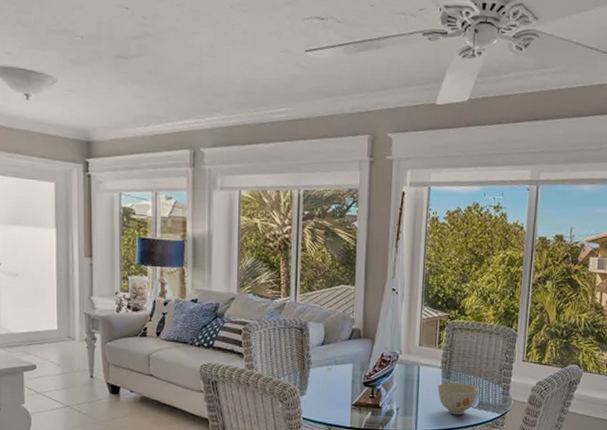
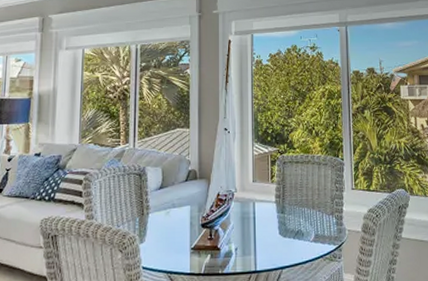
bowl: present [437,382,478,415] -> none [273,216,313,251]

